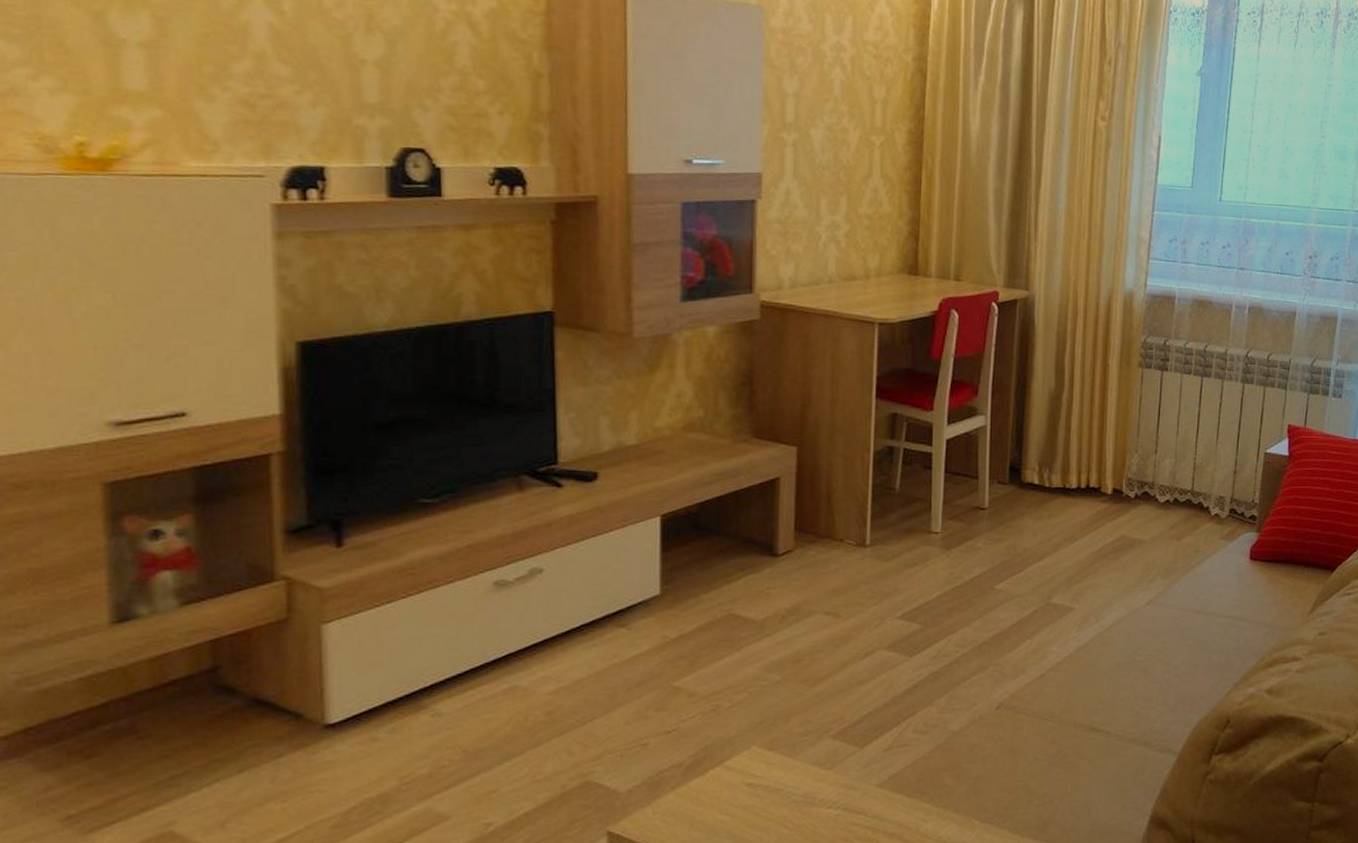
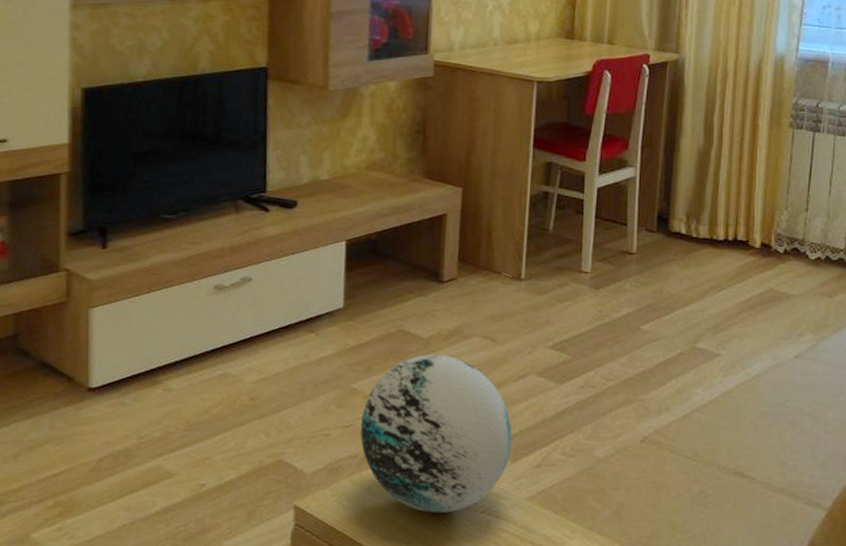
decorative orb: none [686,637,860,816] -> present [360,354,512,514]

